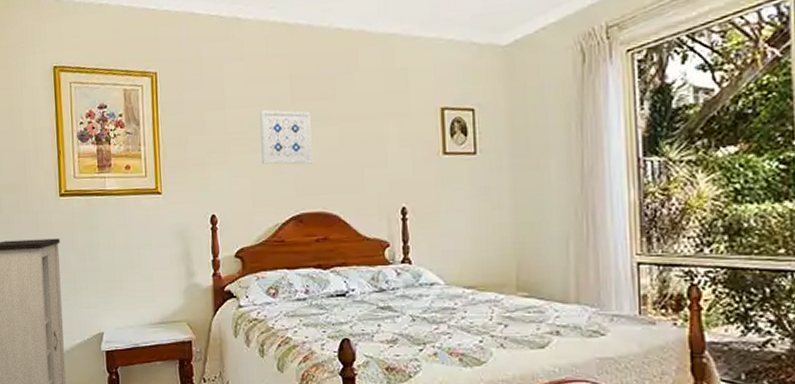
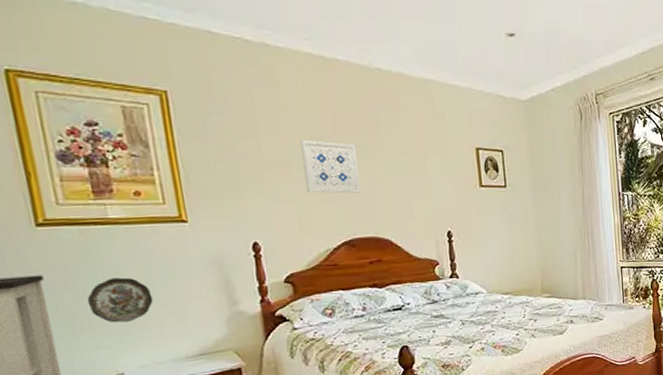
decorative plate: none [85,244,130,285] -> present [87,277,153,323]

